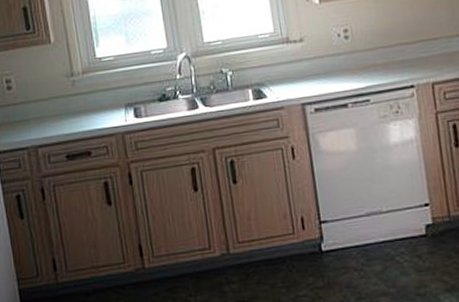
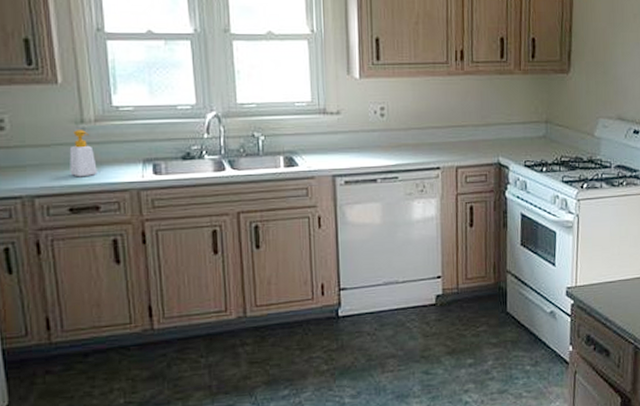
soap bottle: none [63,82,87,126] -> present [69,130,97,177]

